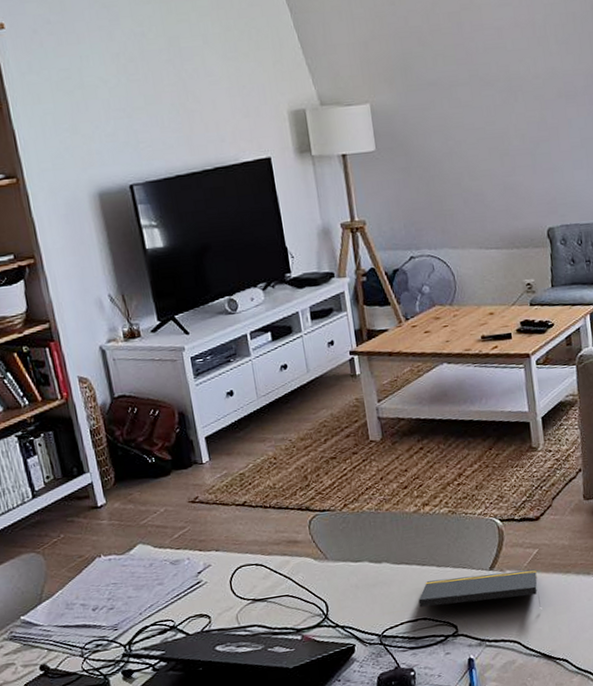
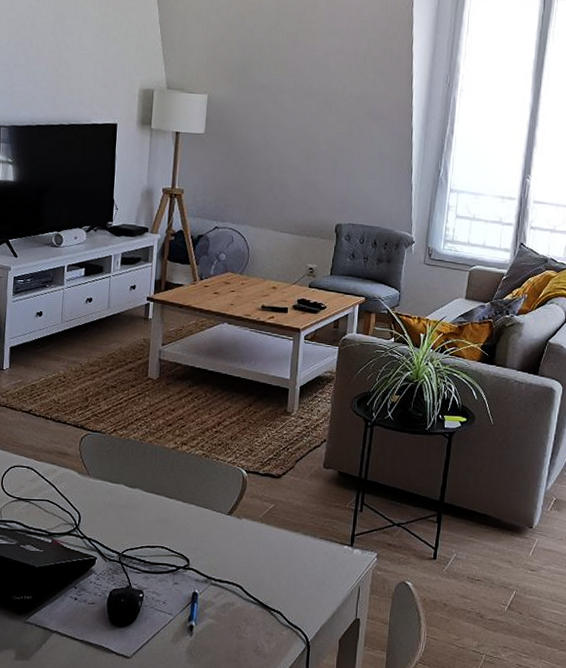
notepad: present [418,569,541,607] -> none [159,513,269,557]

